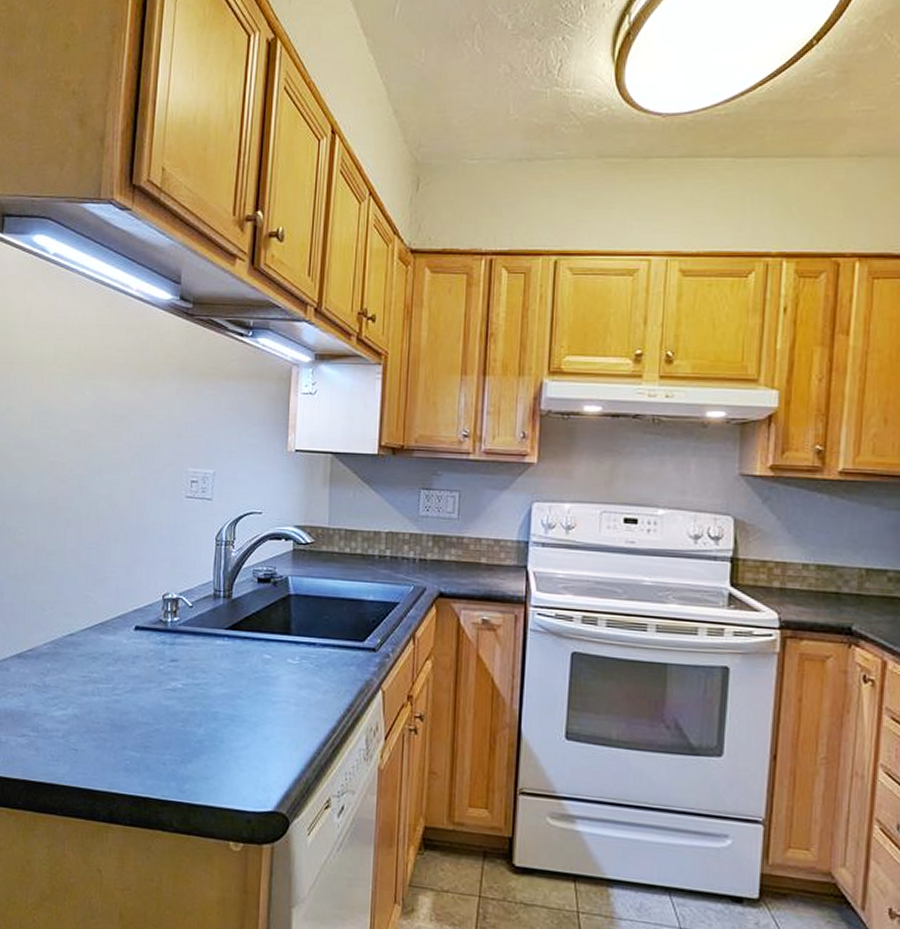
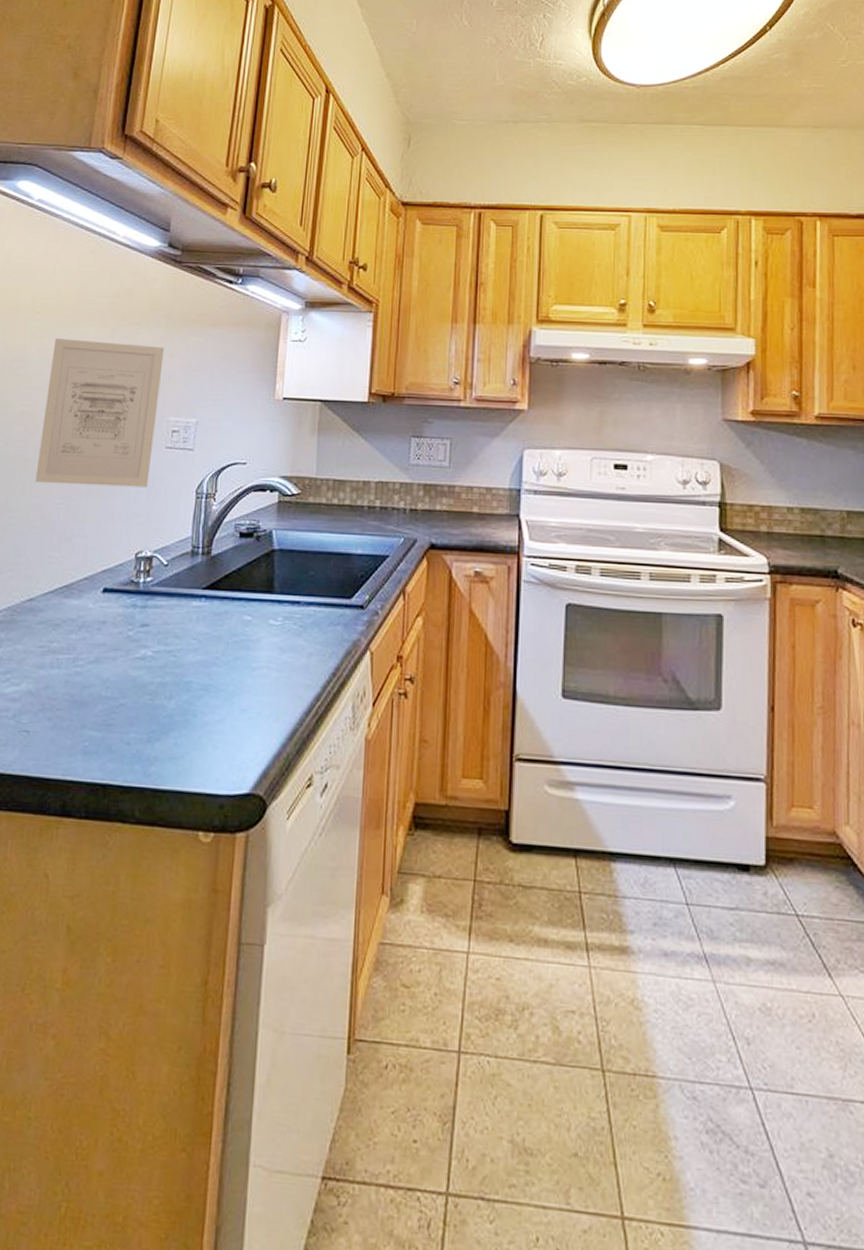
wall art: none [68,391,181,535] -> present [35,337,165,488]

